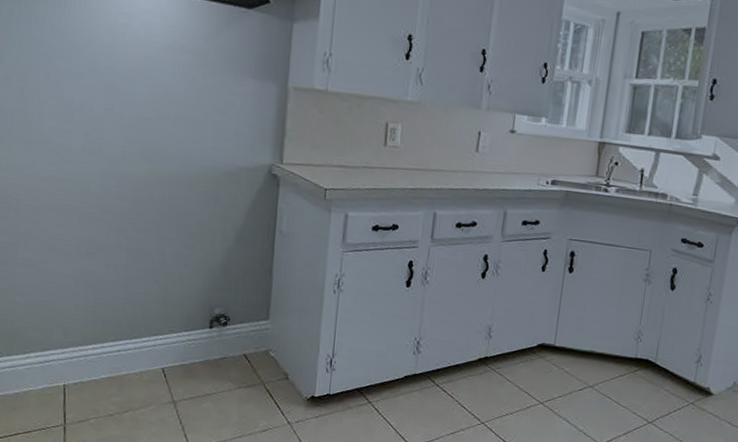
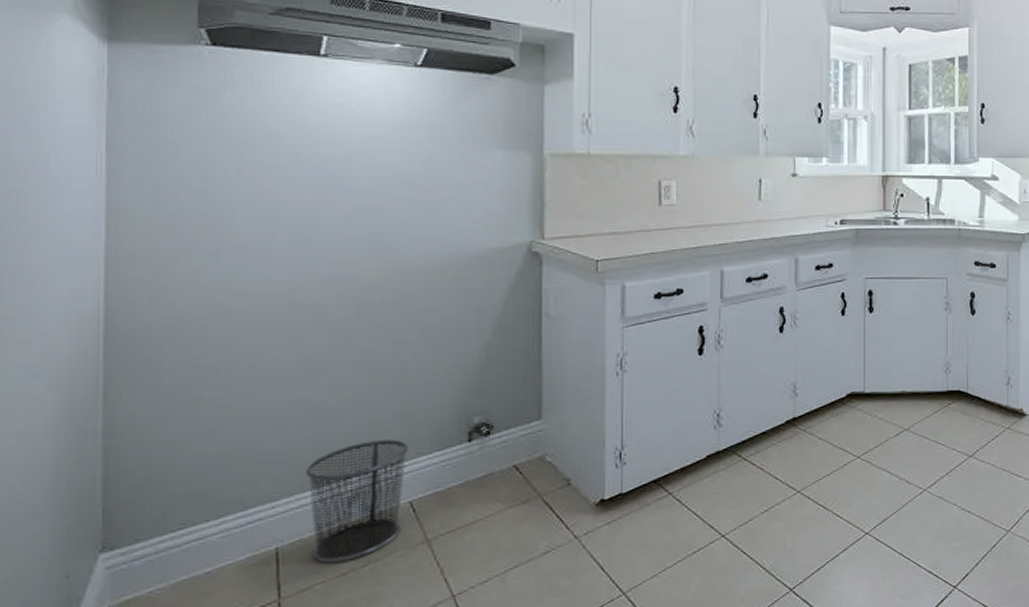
waste bin: none [87,313,164,406] -> present [306,439,410,563]

